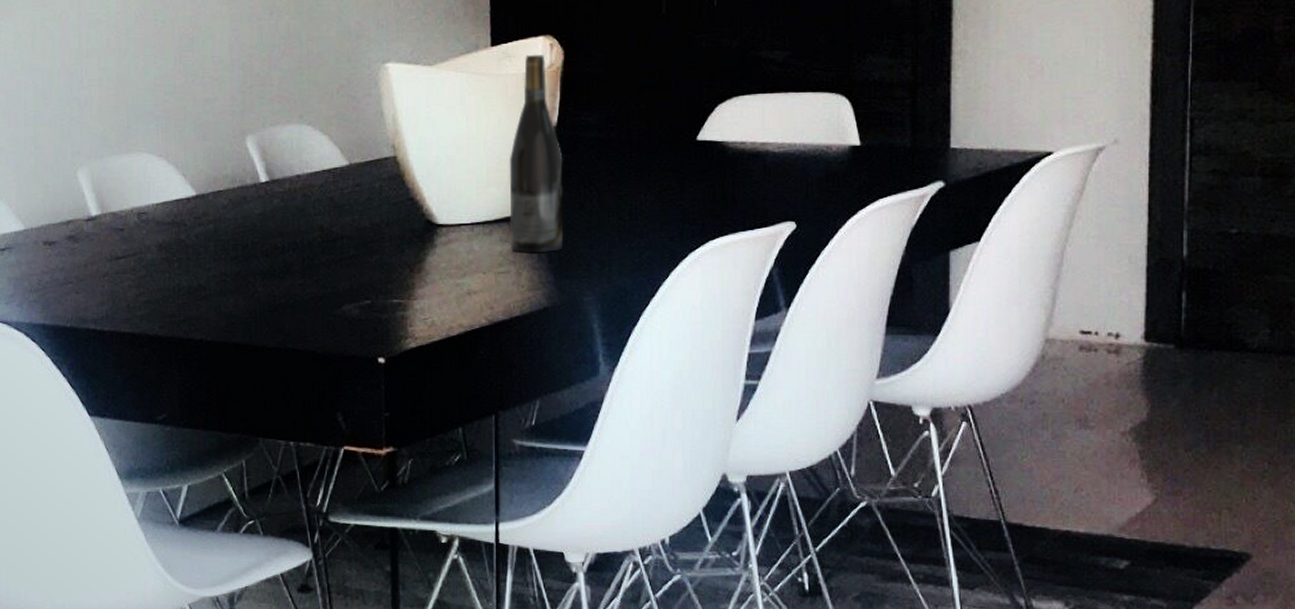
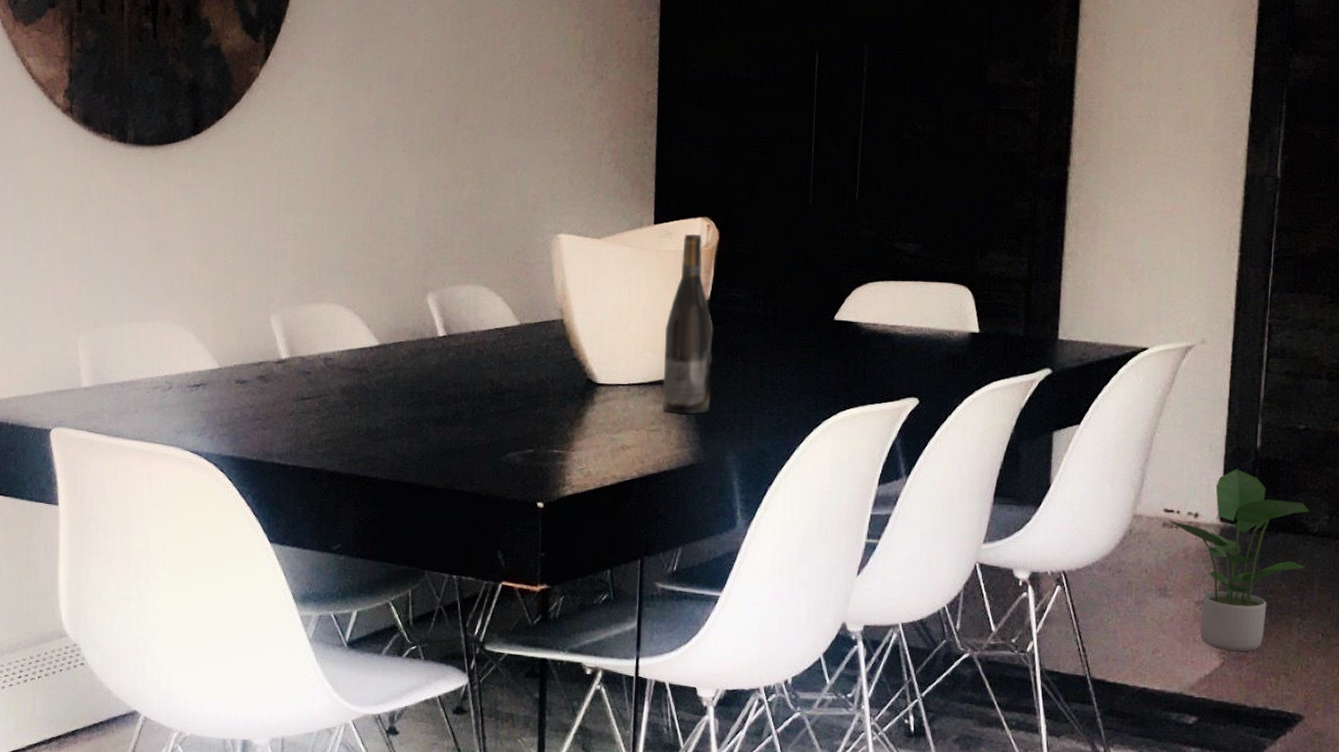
potted plant: none [1086,282,1248,486] -> present [1168,469,1310,652]

